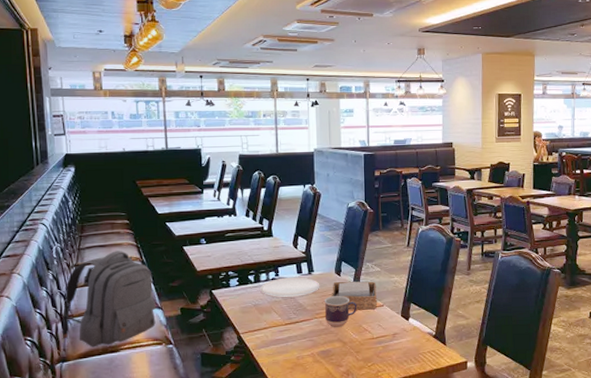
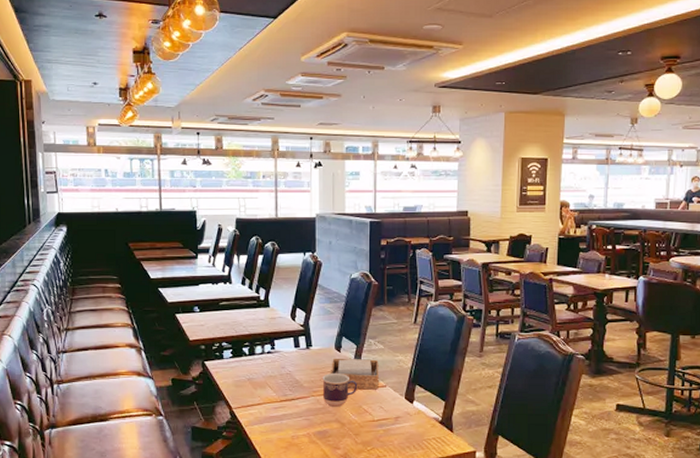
backpack: present [62,251,157,347] -> none [51,316,147,415]
plate: present [260,277,320,298] -> none [255,351,319,373]

